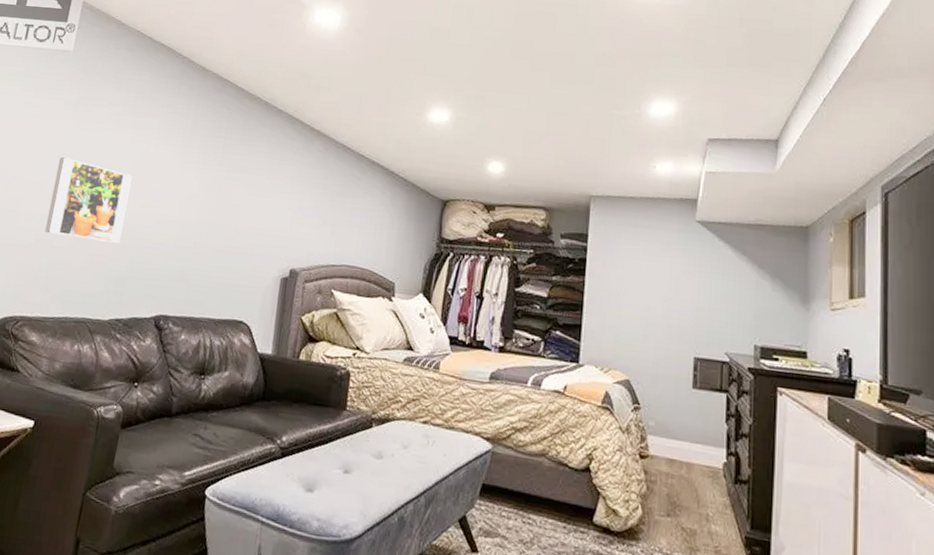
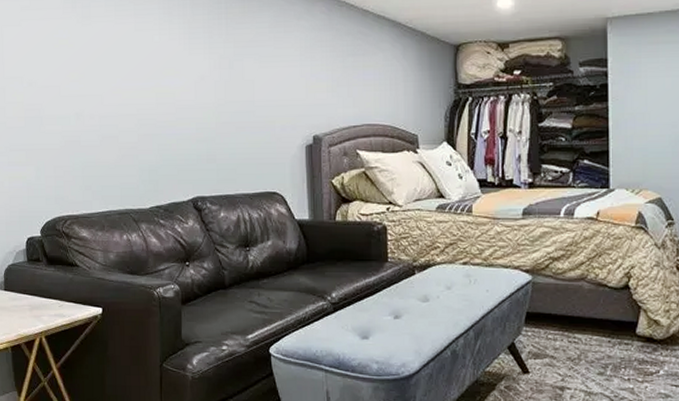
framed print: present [44,157,132,243] -> none [69,57,145,135]

